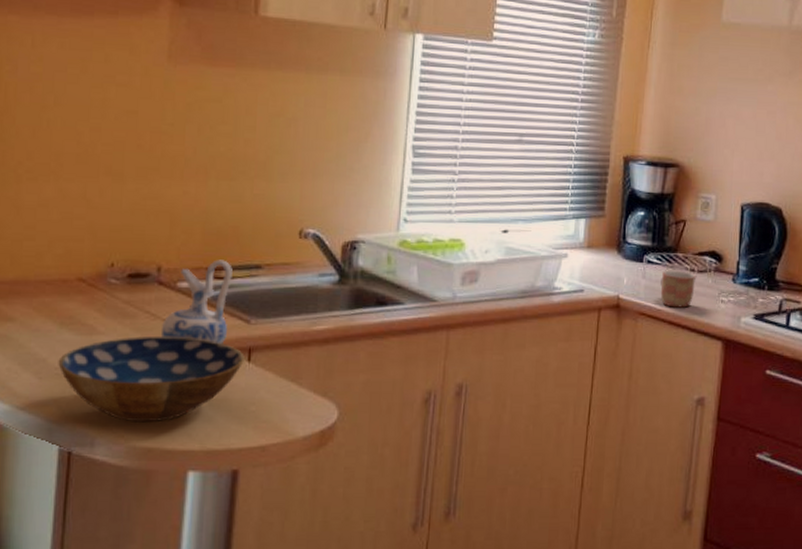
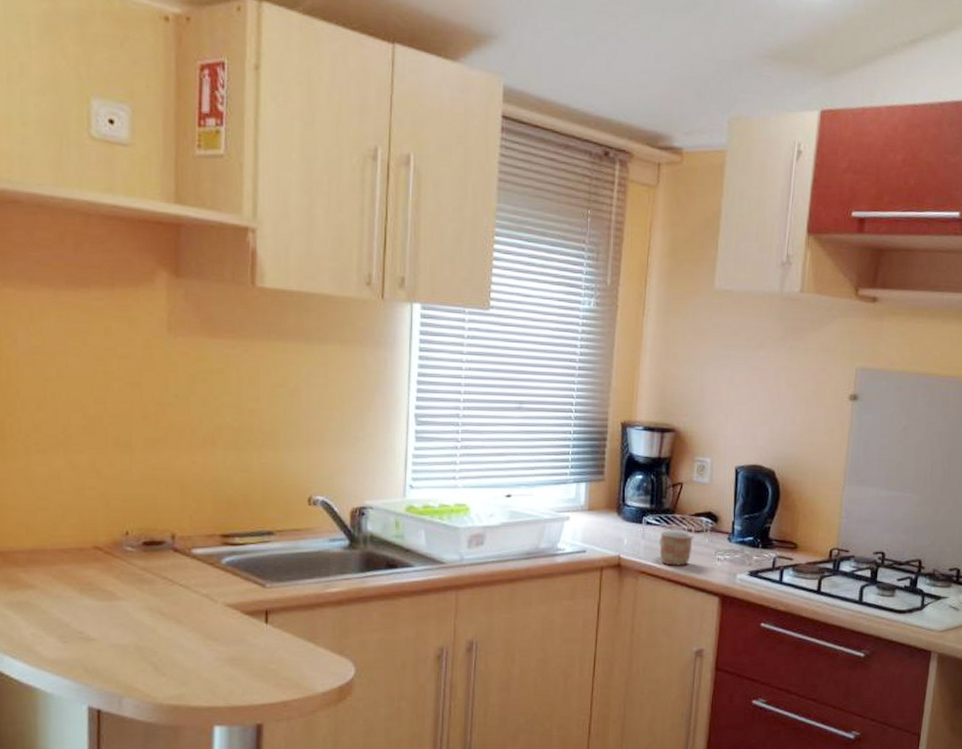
bowl: present [58,335,245,423] -> none [81,600,262,682]
ceramic pitcher: present [160,259,232,344] -> none [179,527,245,607]

